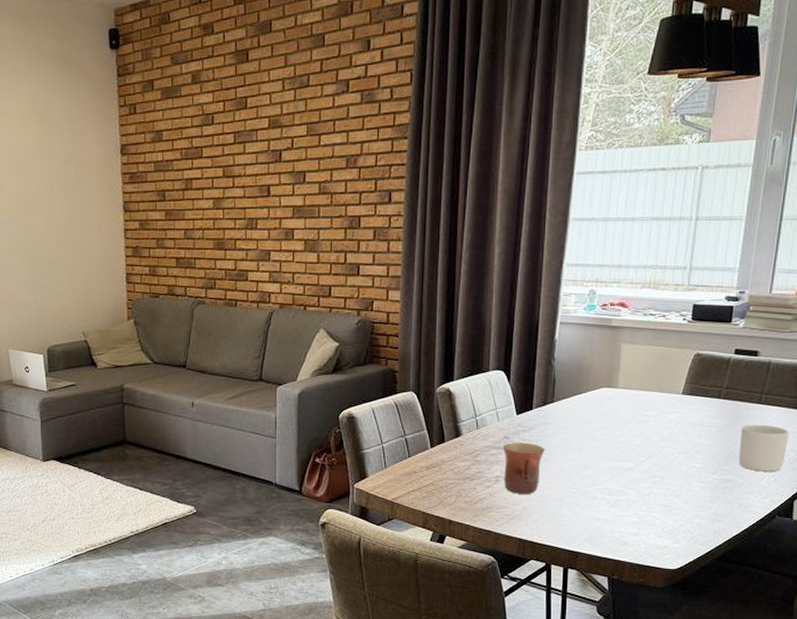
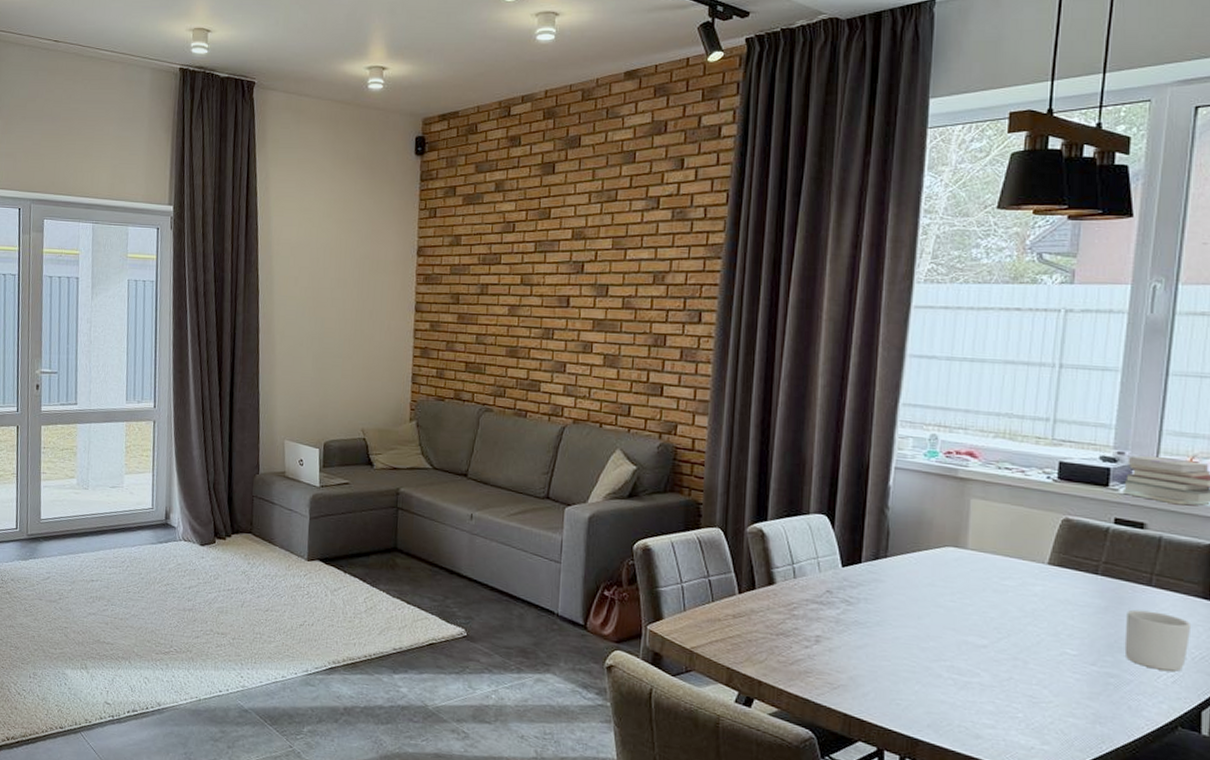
mug: present [502,442,545,494] -> none [824,598,877,662]

